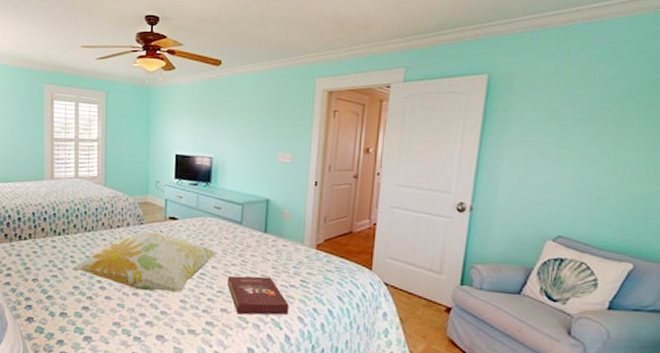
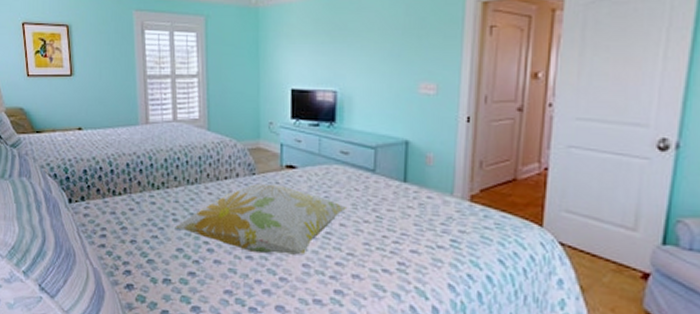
book: present [227,275,289,316] -> none [358,234,436,283]

